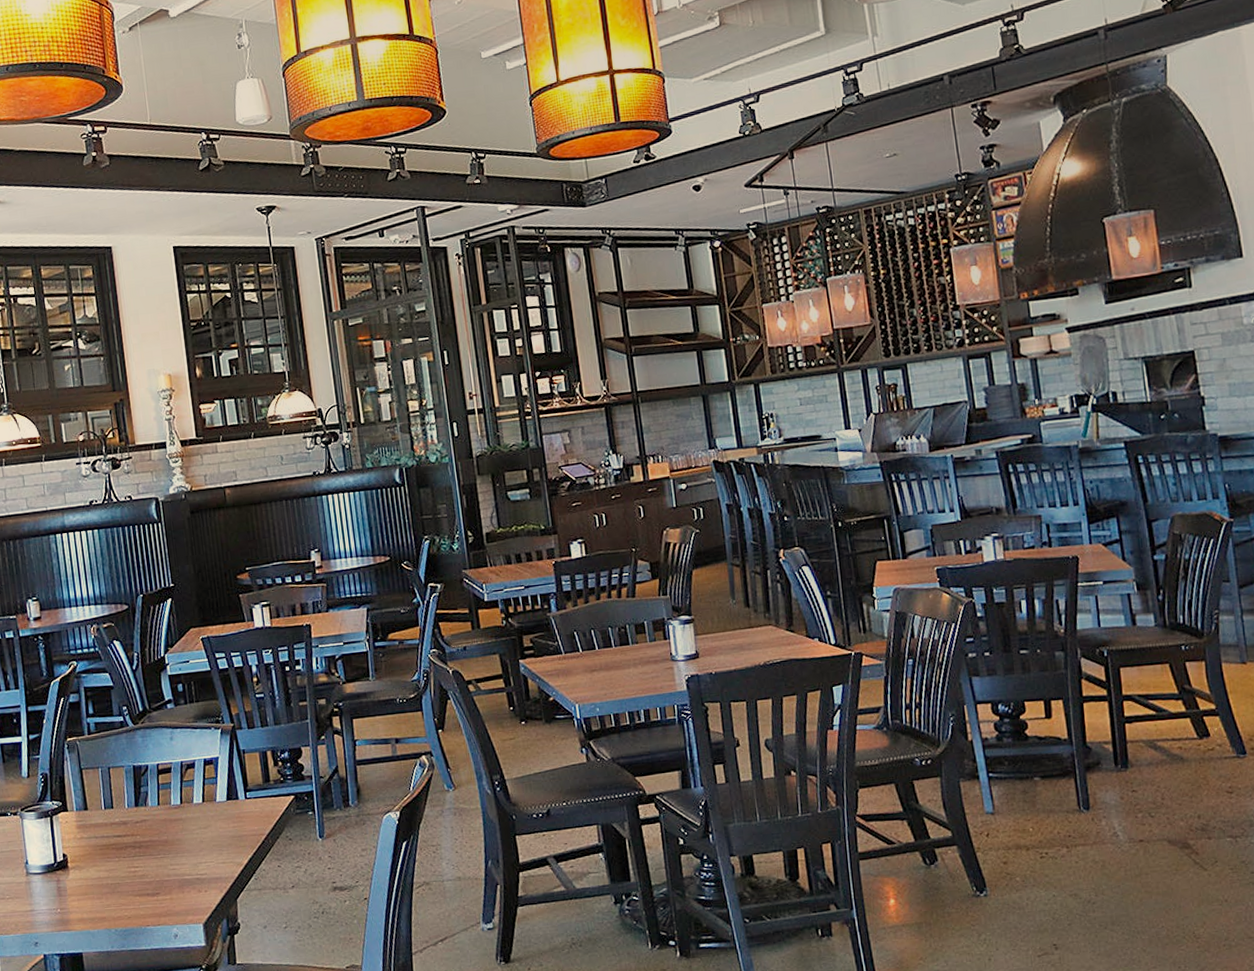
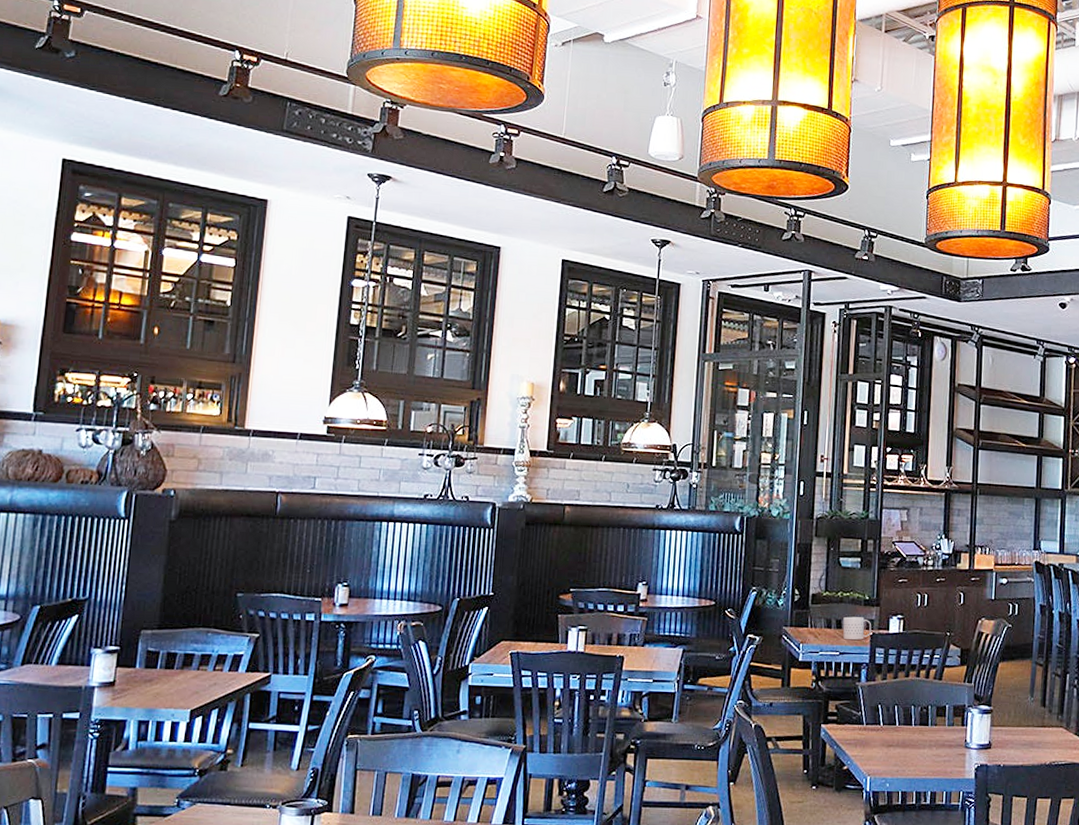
mug: none [522,547,554,573] -> present [842,616,872,641]

